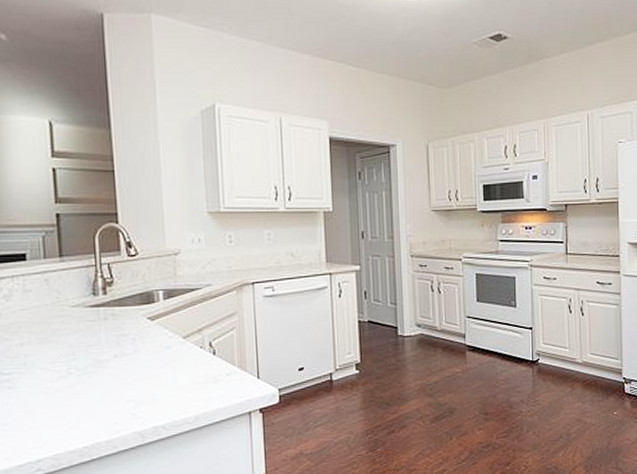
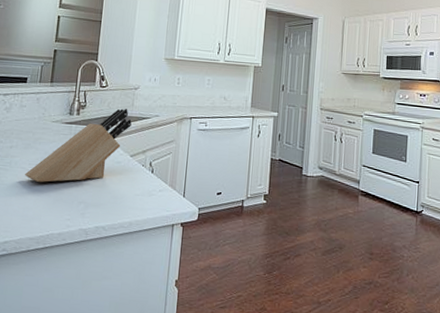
knife block: none [48,280,178,383] -> present [25,108,132,182]

